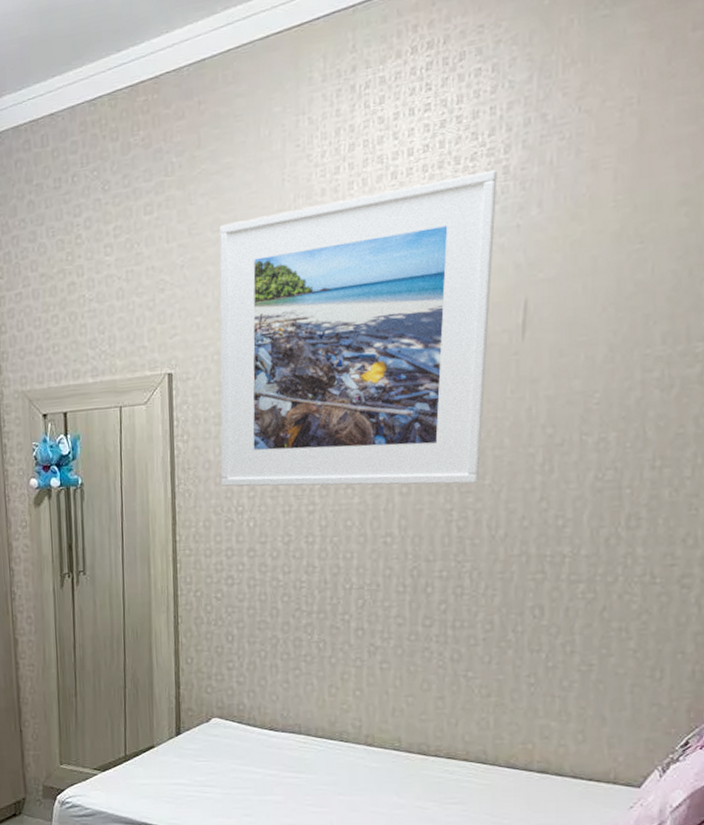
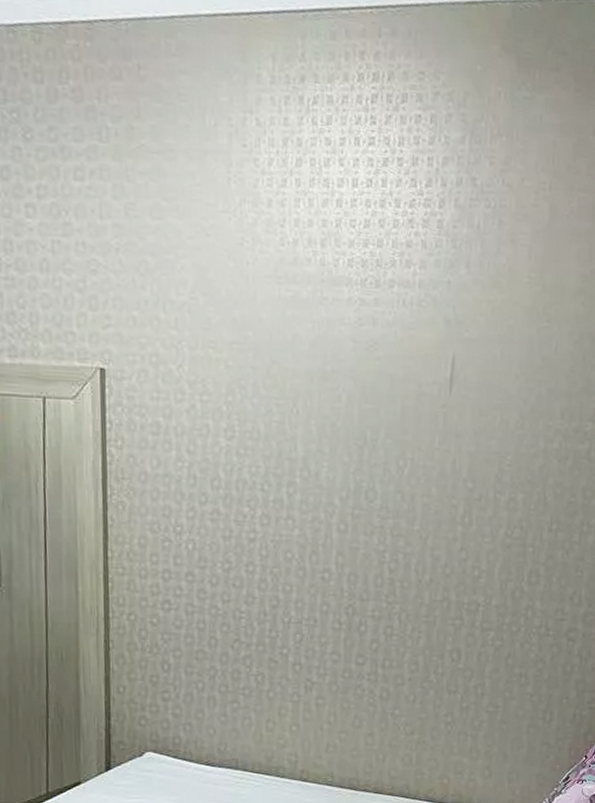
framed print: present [219,169,497,487] -> none [158,212,432,528]

